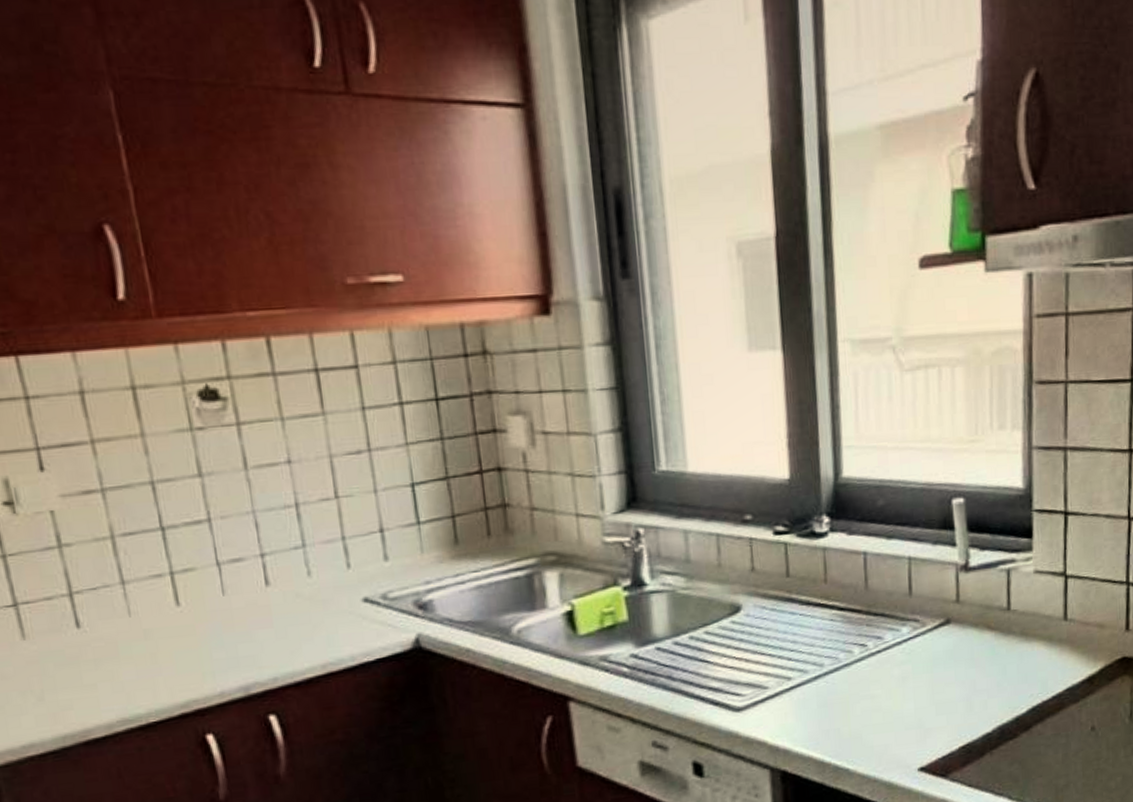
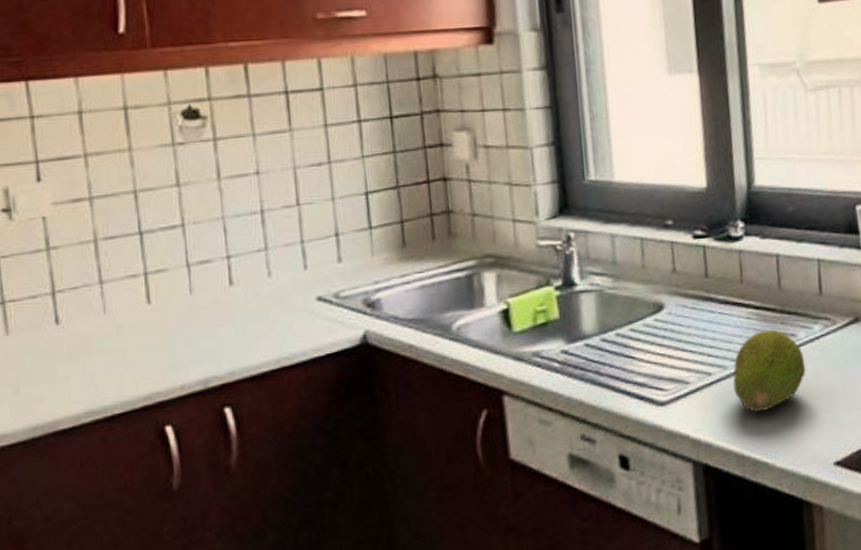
fruit: none [814,632,892,717] -> present [733,330,806,412]

